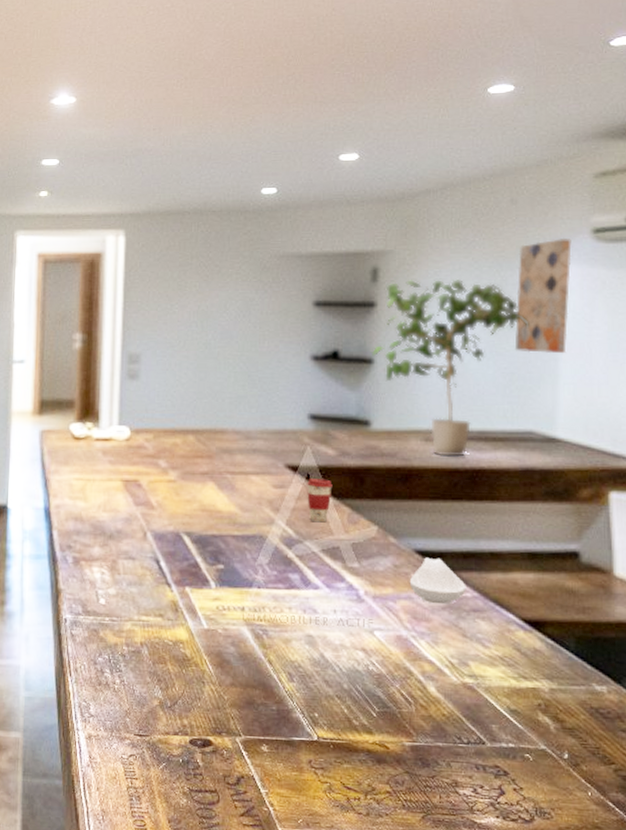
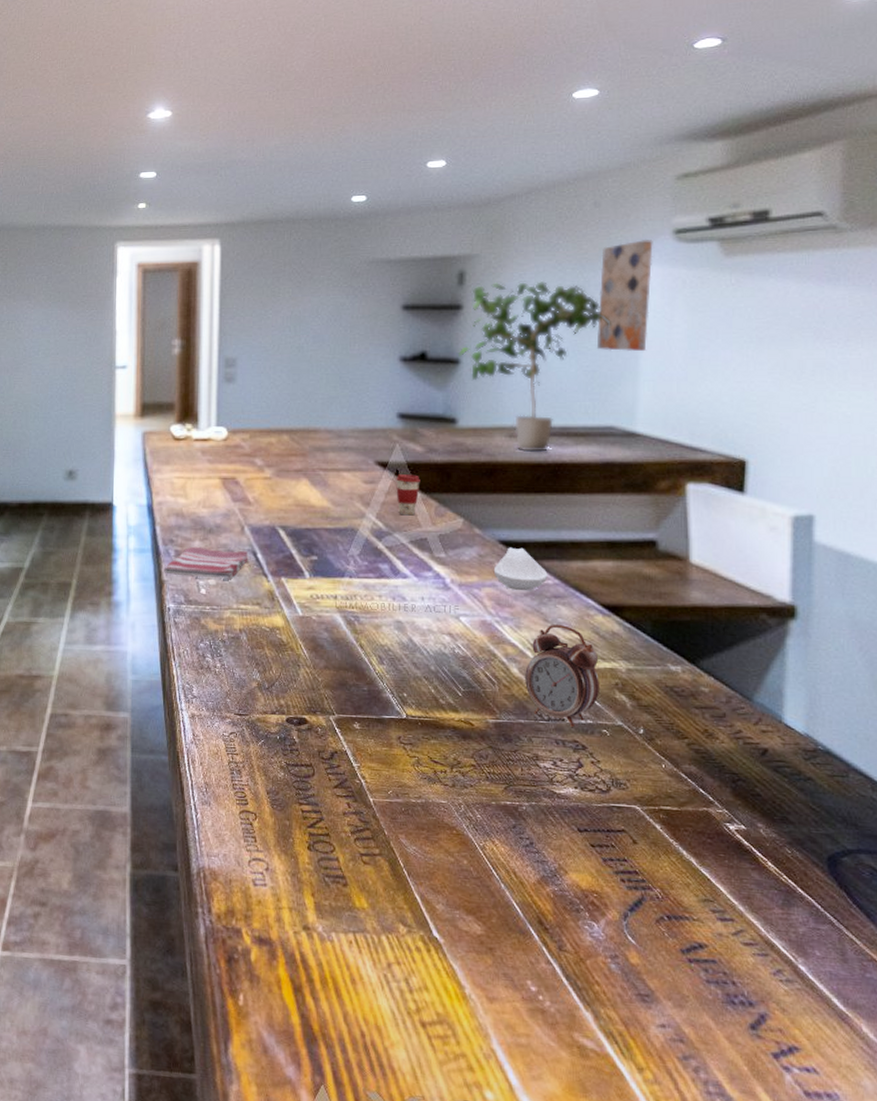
dish towel: none [61,553,151,588] -> present [164,546,249,579]
alarm clock: none [443,640,522,751] -> present [525,625,601,727]

